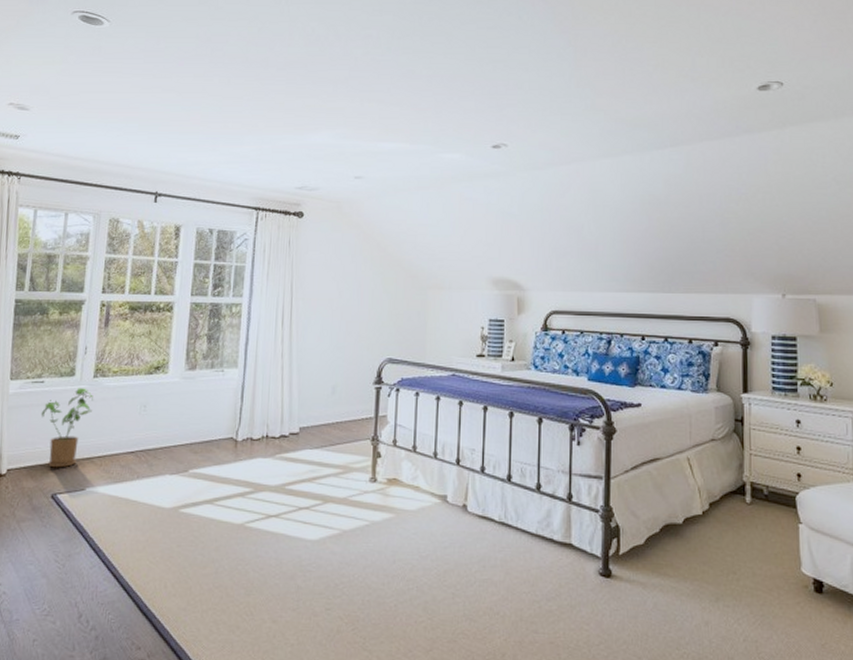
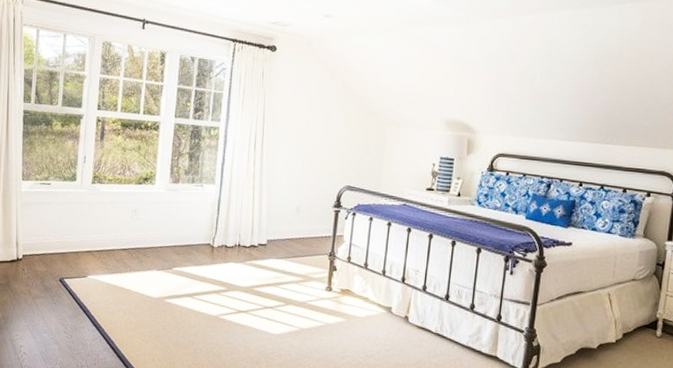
house plant: present [41,388,94,468] -> none [48,191,93,257]

